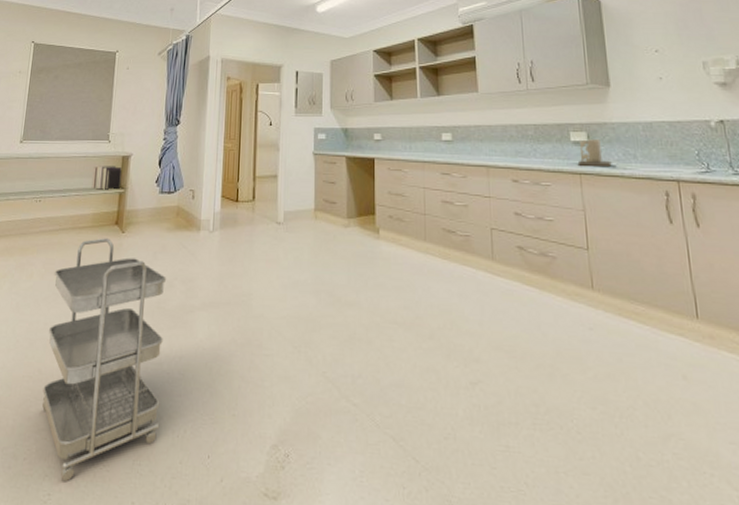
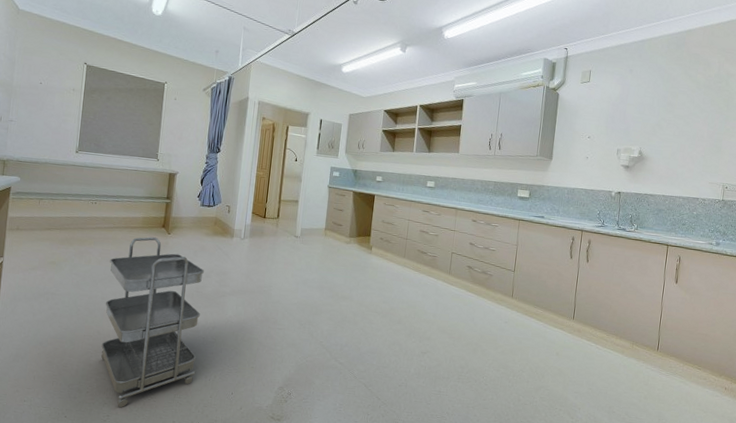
books: present [91,166,123,190] -> none [142,179,169,200]
paper towel roll: present [577,139,612,166] -> none [519,195,542,217]

